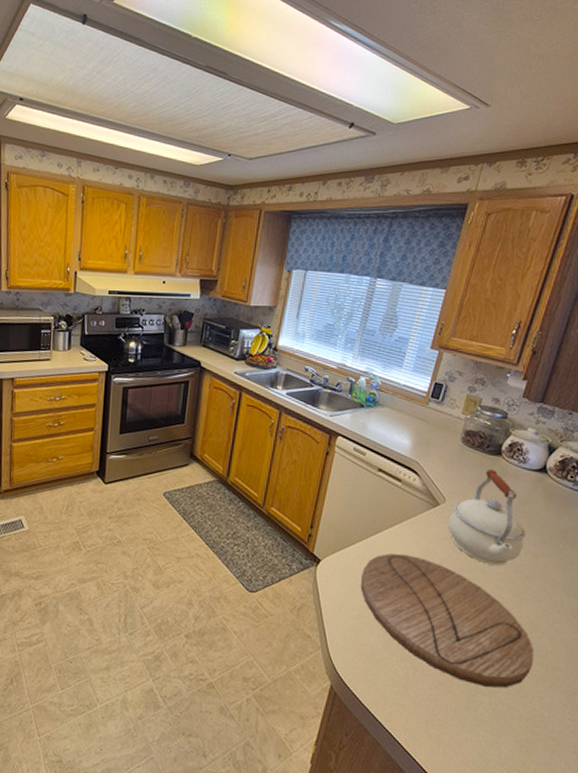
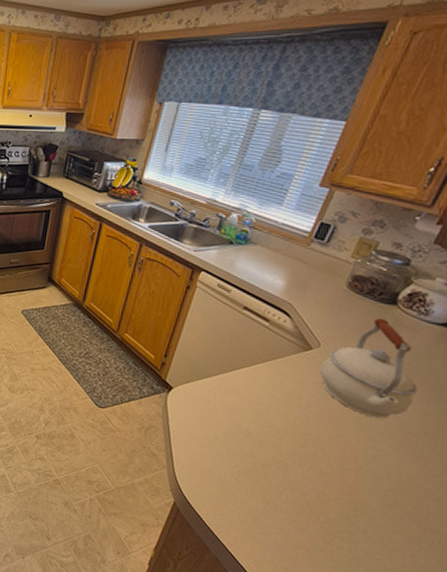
cutting board: present [360,554,534,688] -> none [213,390,412,540]

